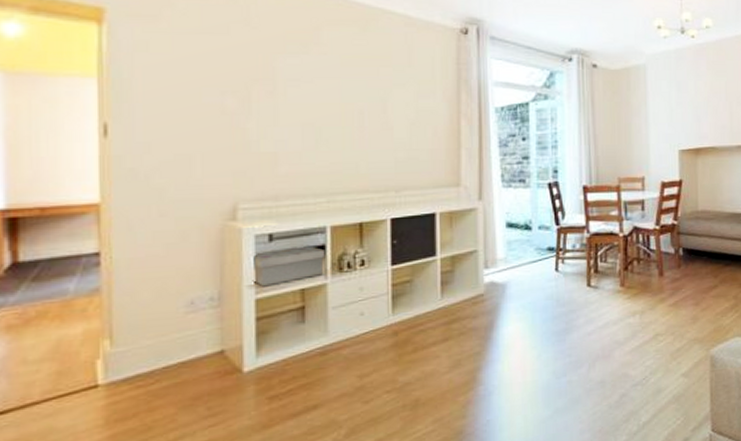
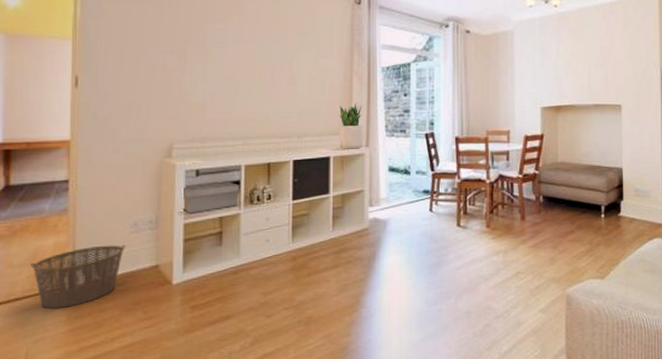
basket: none [52,328,180,413] -> present [31,244,126,310]
planter: none [446,149,475,204] -> present [339,103,363,149]

